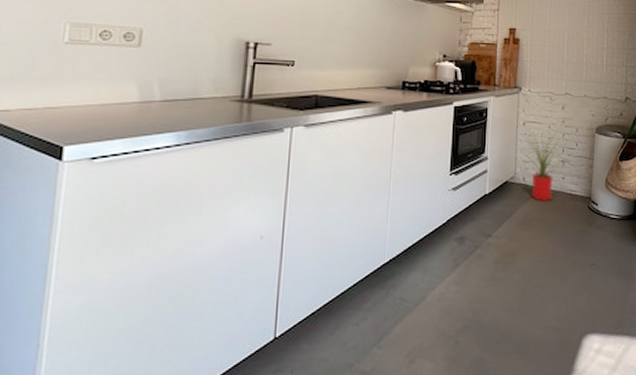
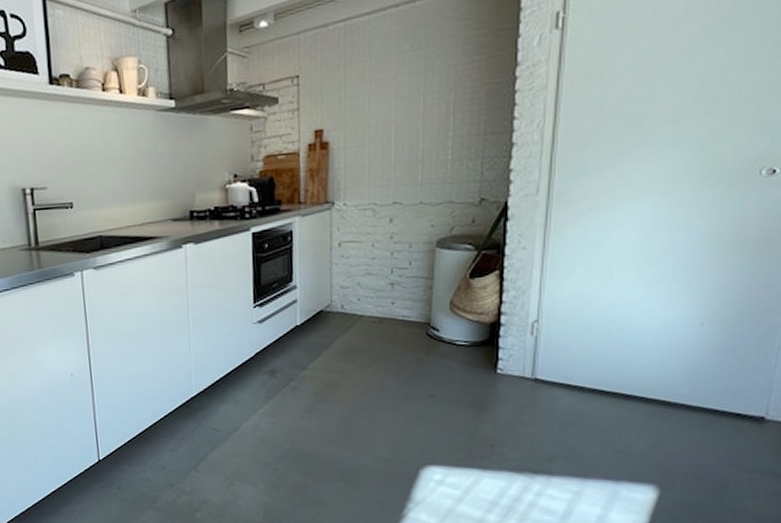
house plant: present [520,126,570,201] -> none [335,246,401,330]

